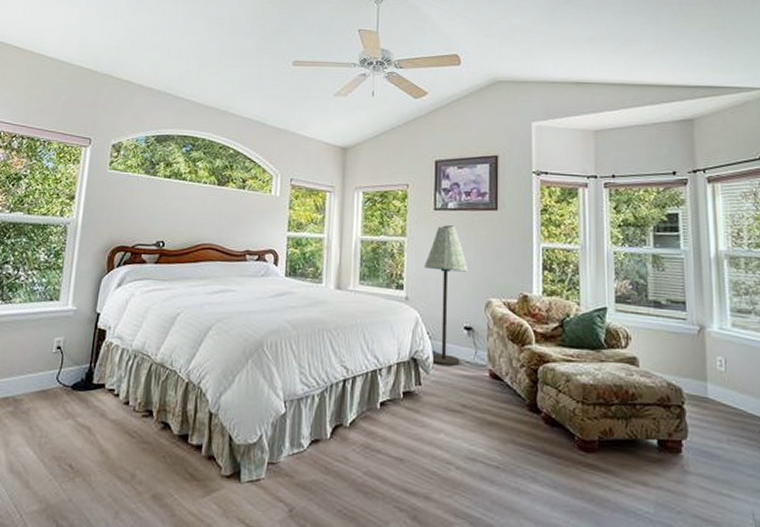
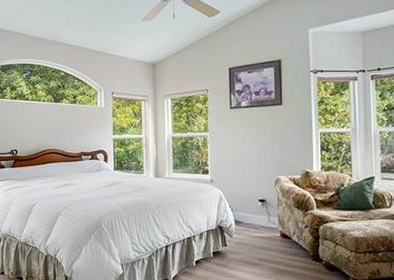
floor lamp: present [424,225,468,367] -> none [224,120,260,231]

